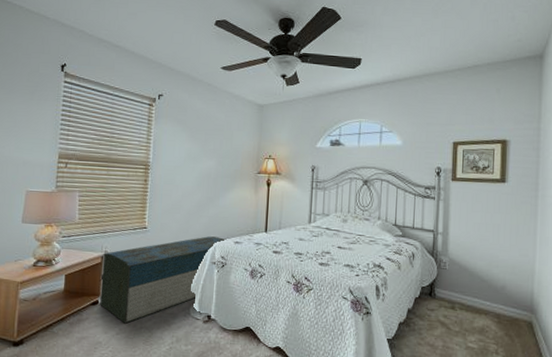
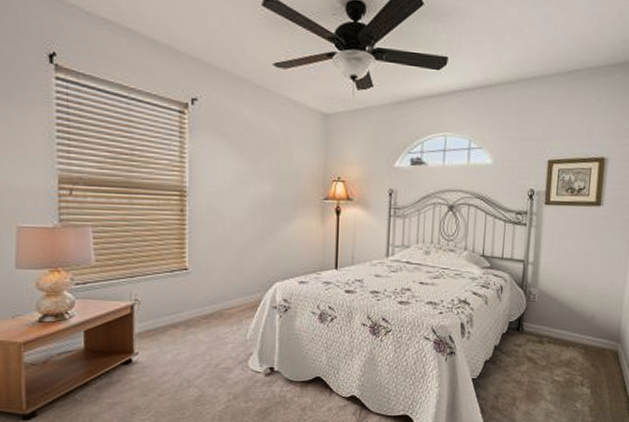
storage bench: present [99,236,227,324] -> none [130,276,289,383]

